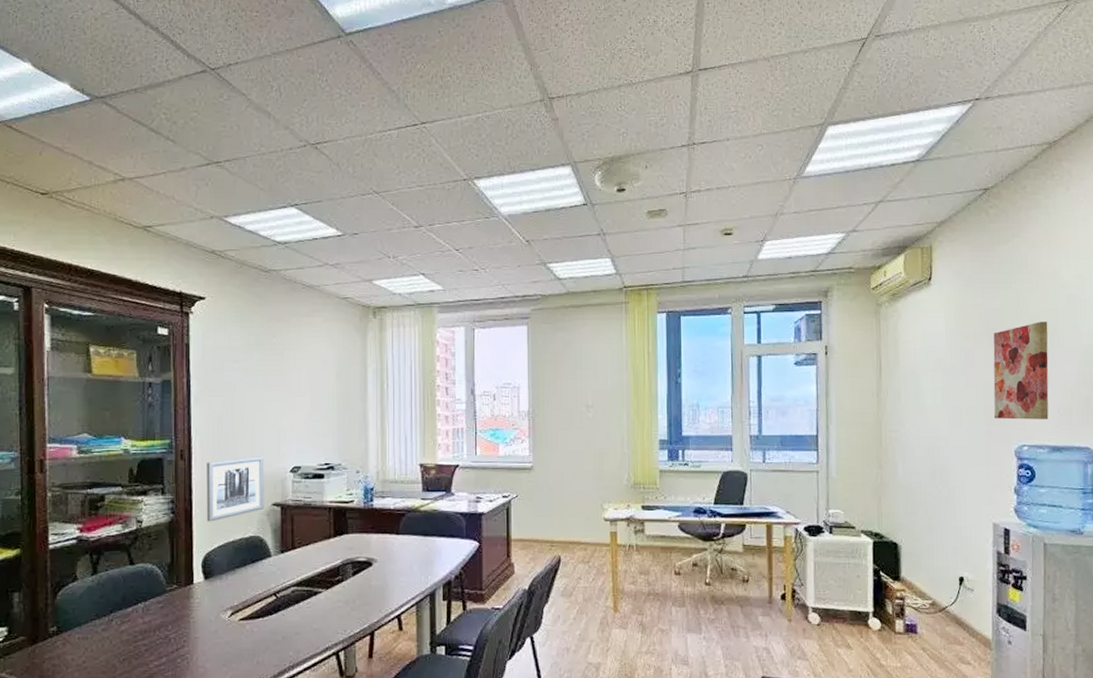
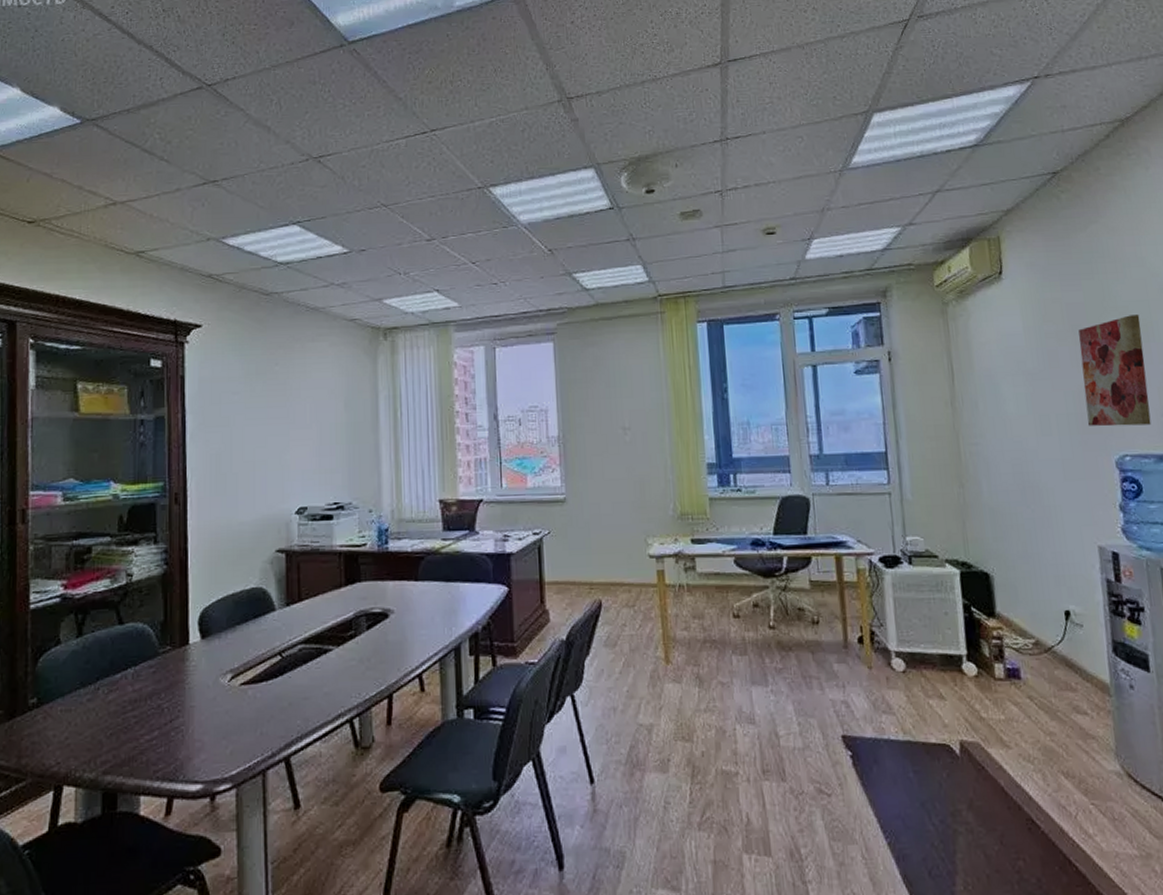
wall art: present [206,456,264,522] -> none [203,497,267,573]

